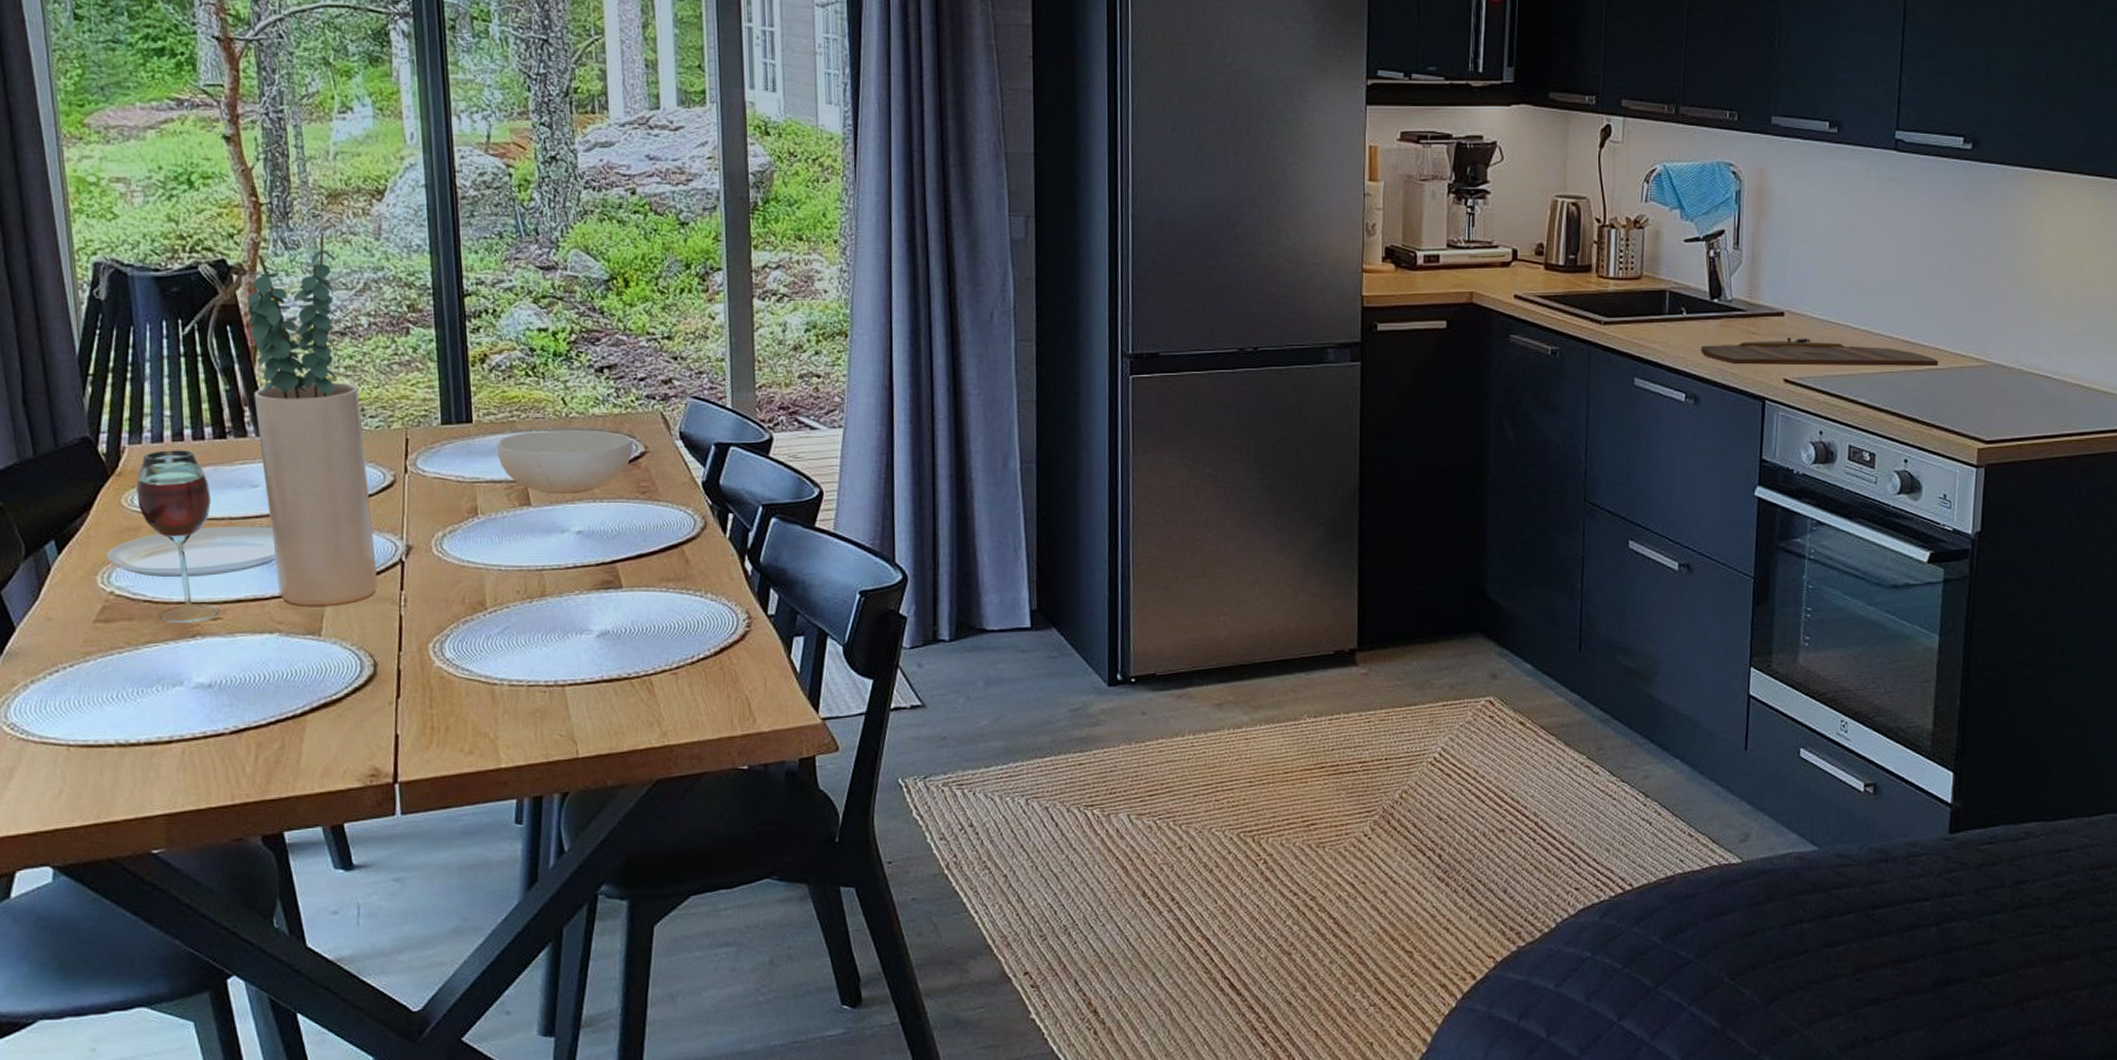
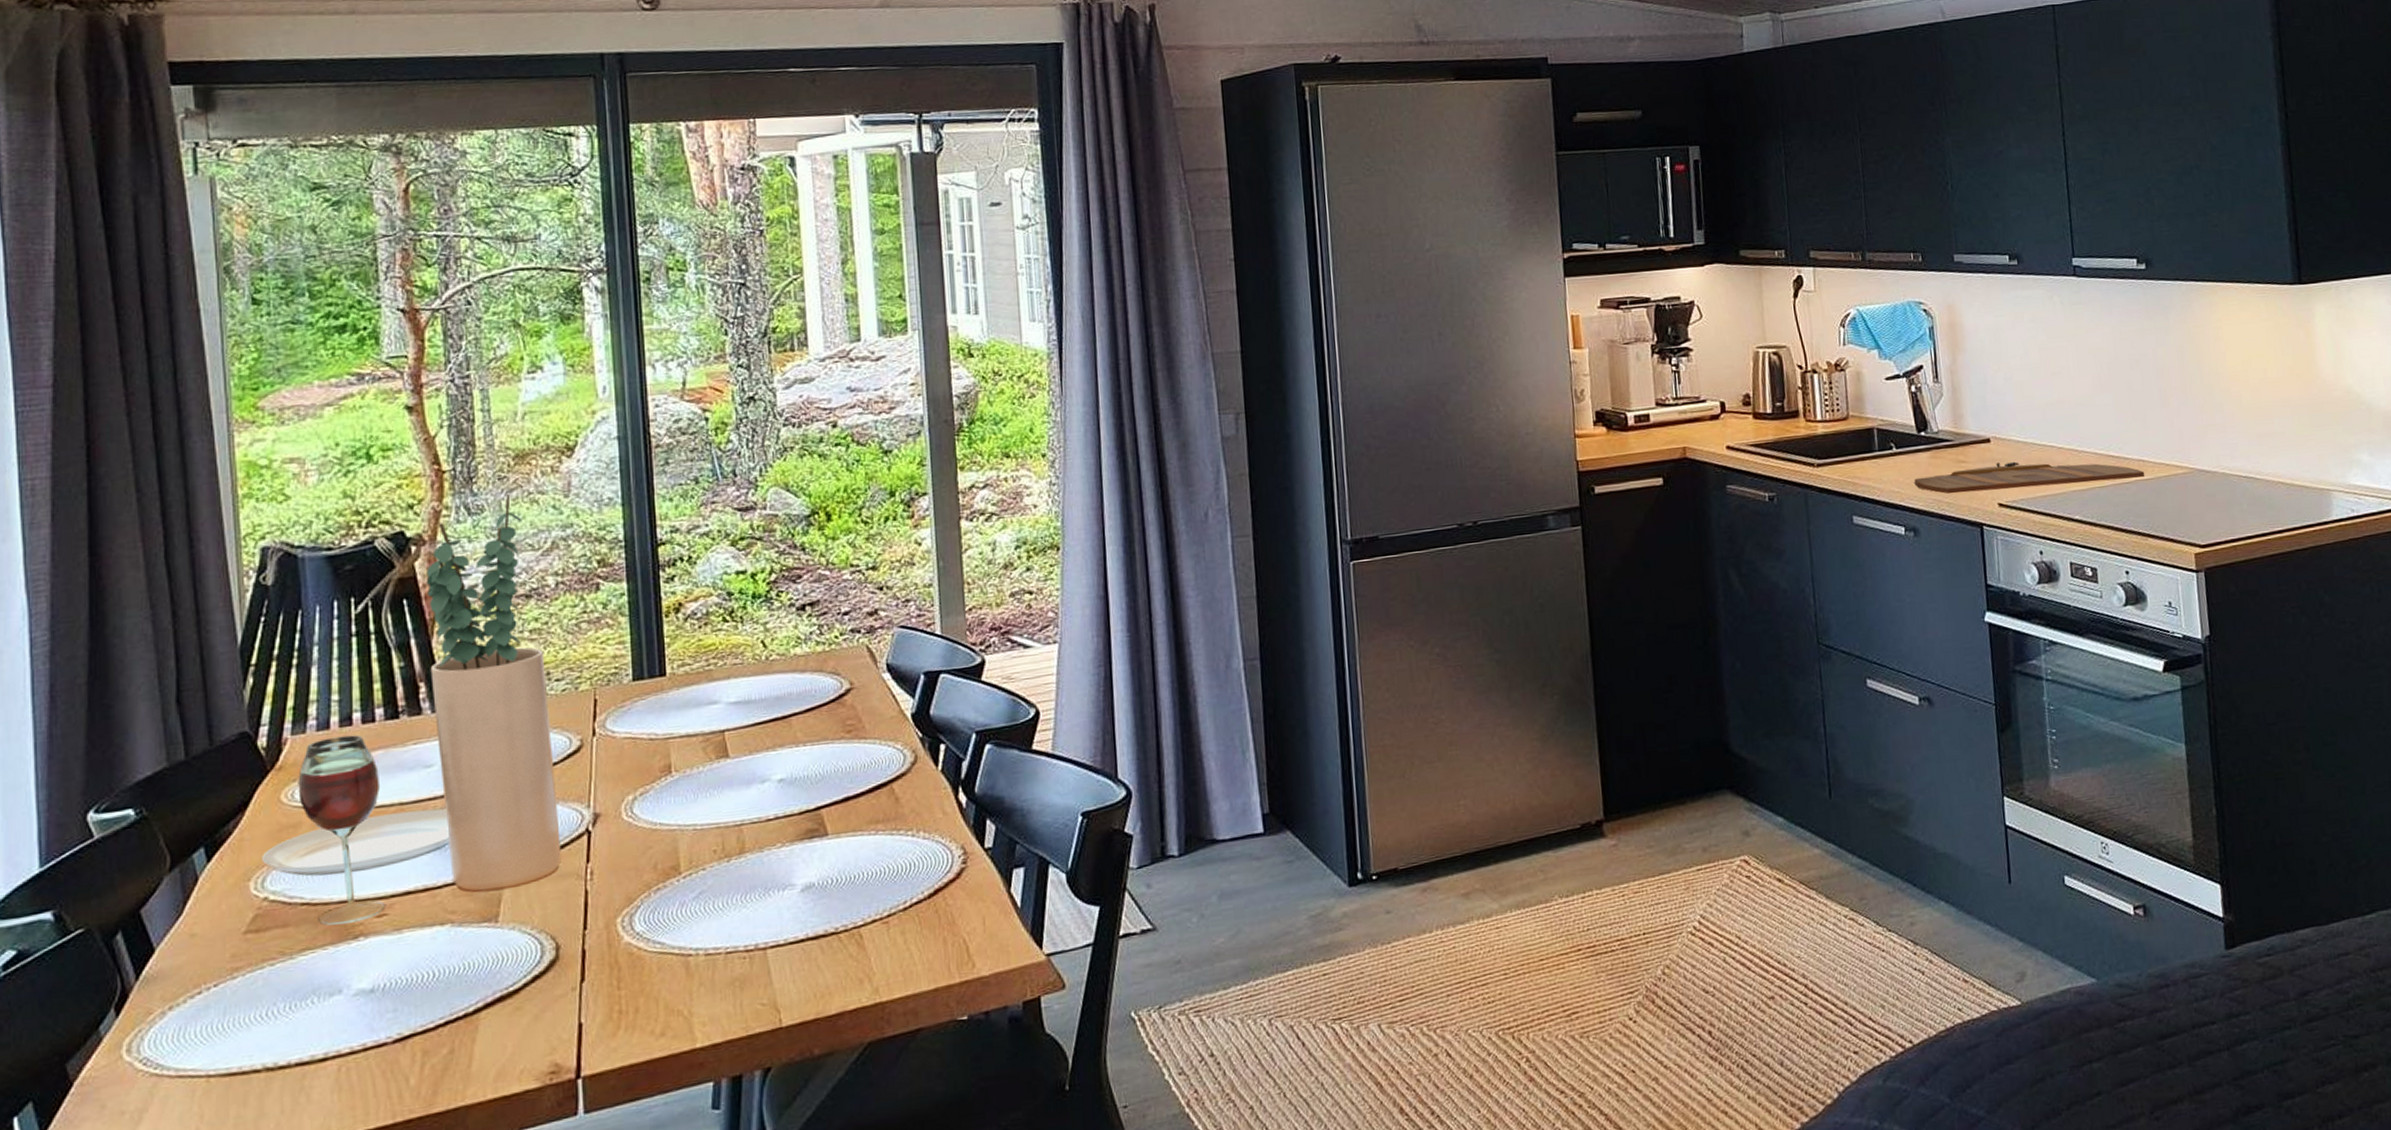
bowl: present [496,429,634,494] -> none [692,671,838,742]

